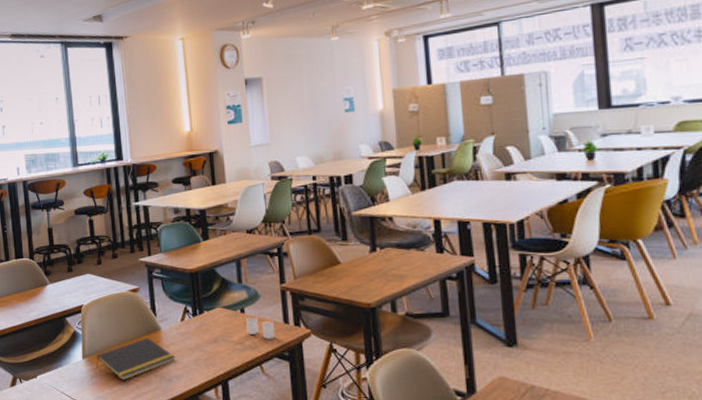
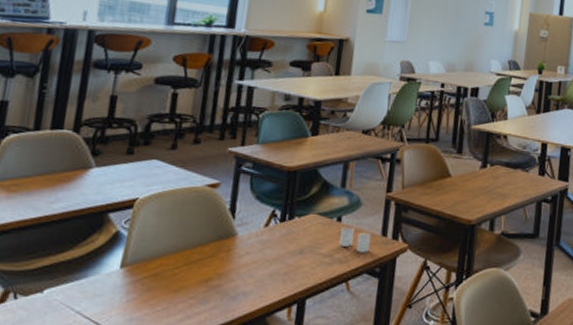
notepad: present [96,337,176,381] -> none [138,244,248,298]

